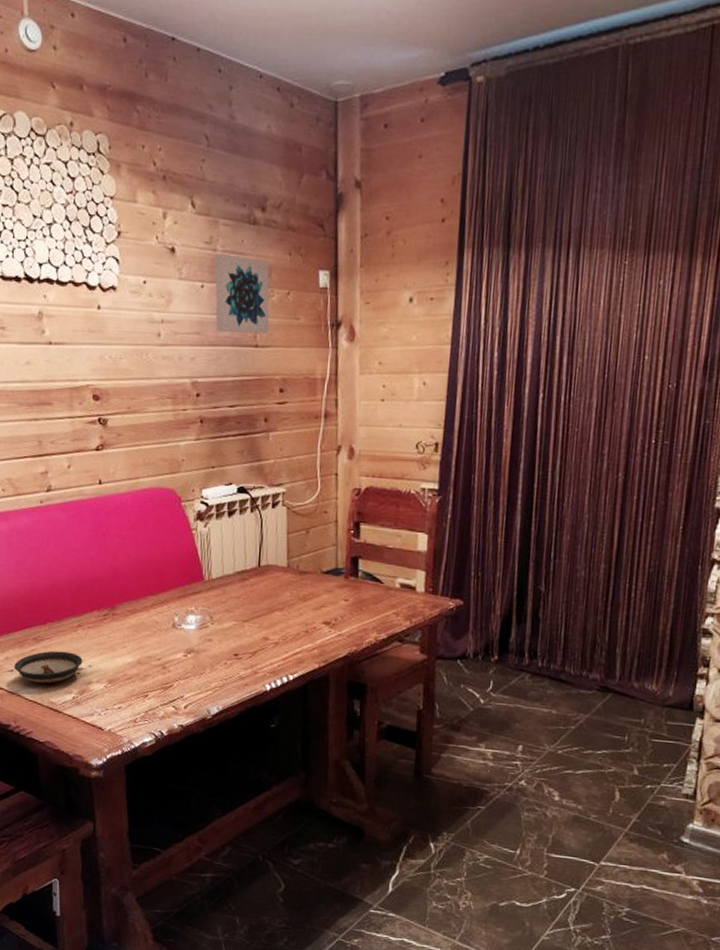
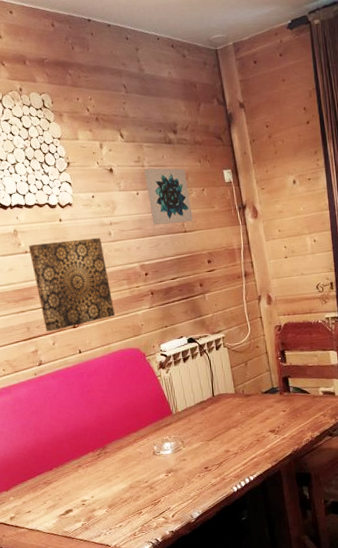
saucer: present [14,650,83,684] -> none [30,488,86,519]
wall art: none [53,334,151,451] -> present [28,237,115,332]

